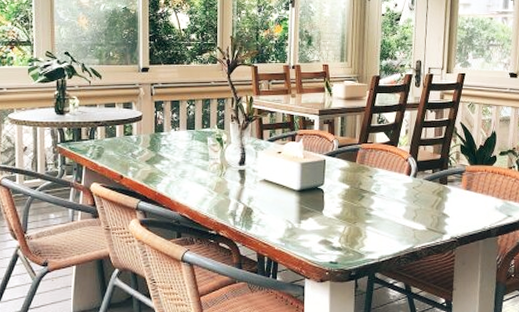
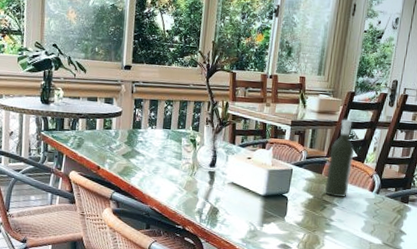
bottle: none [360,103,386,185] -> present [325,119,355,198]

